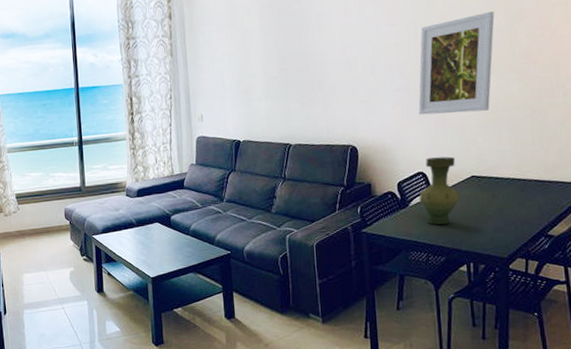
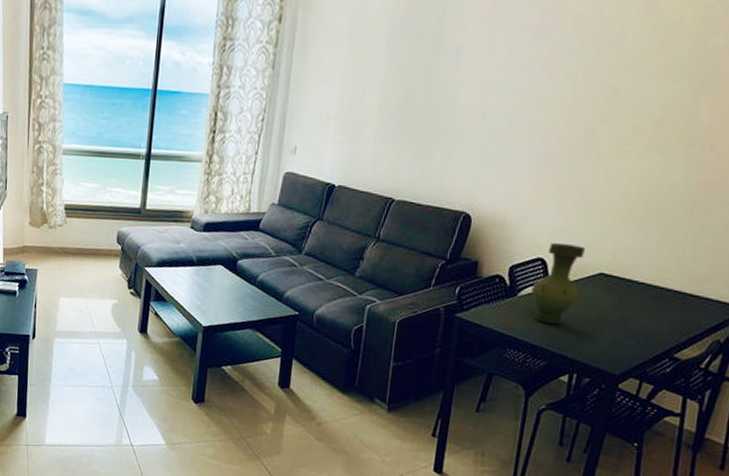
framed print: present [418,11,495,115] -> none [555,75,678,198]

